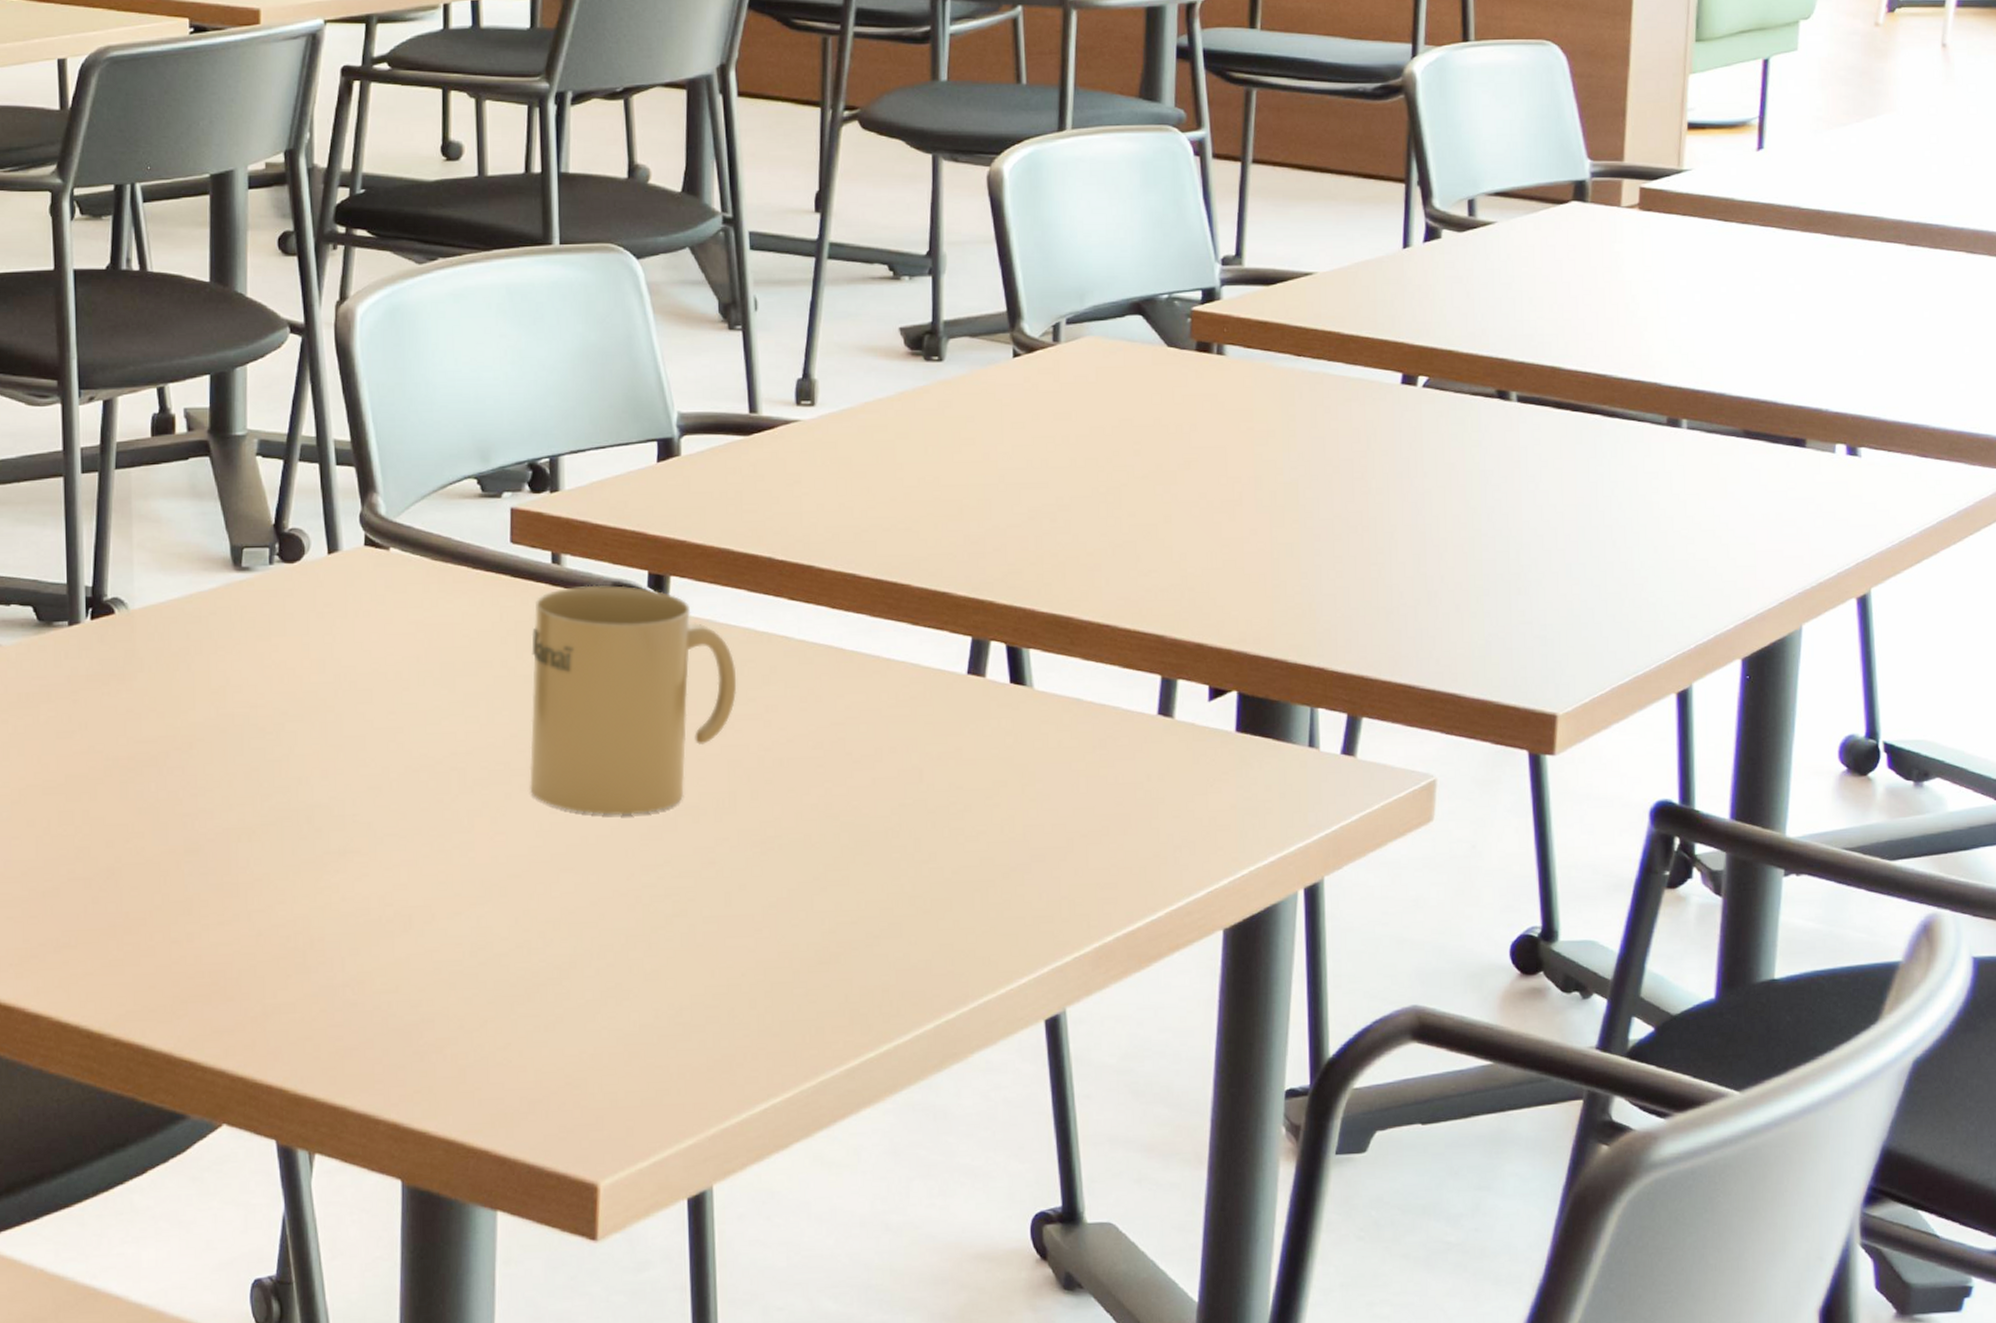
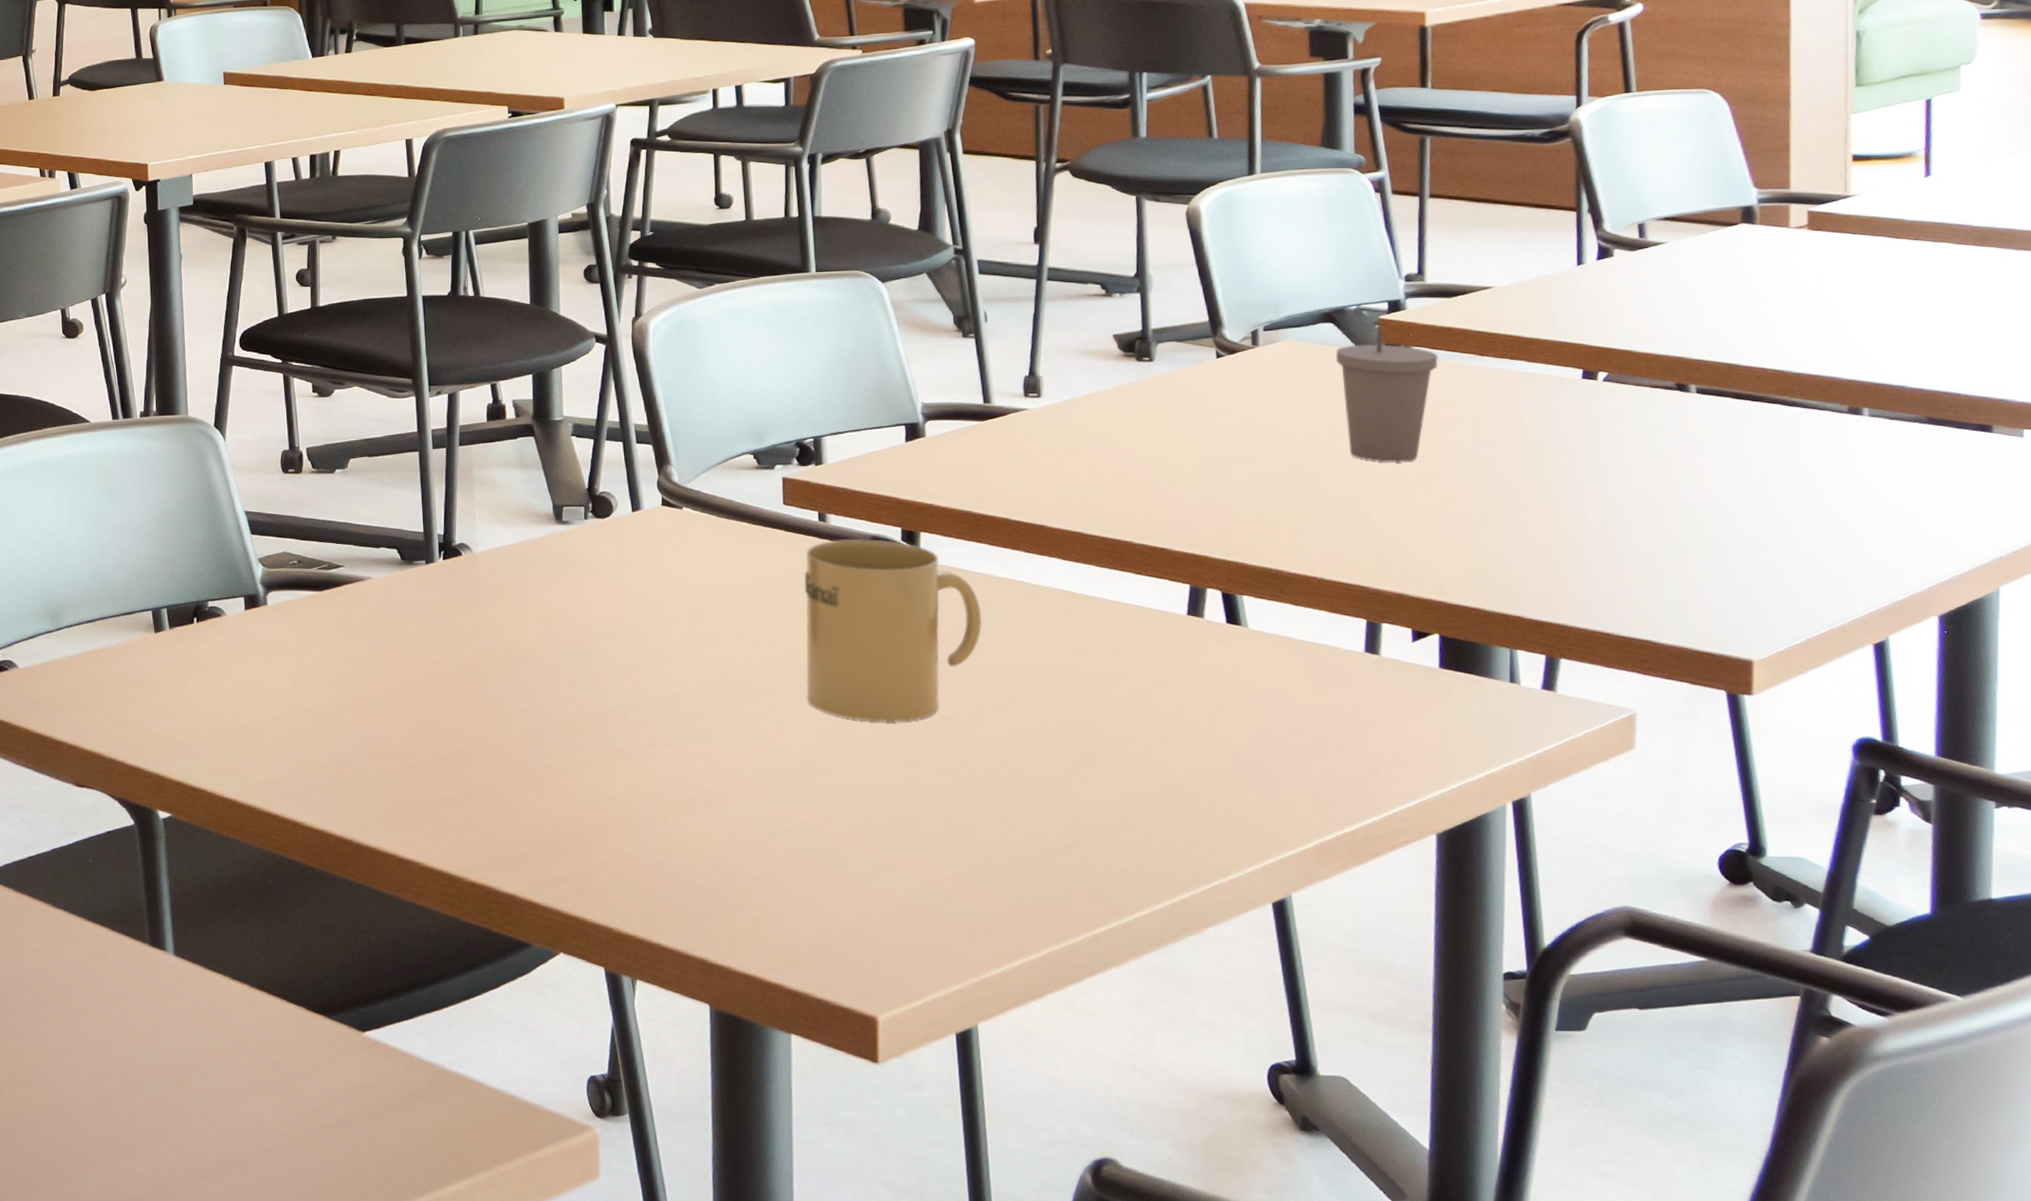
cup: none [1142,318,1252,485] -> present [1335,325,1438,462]

